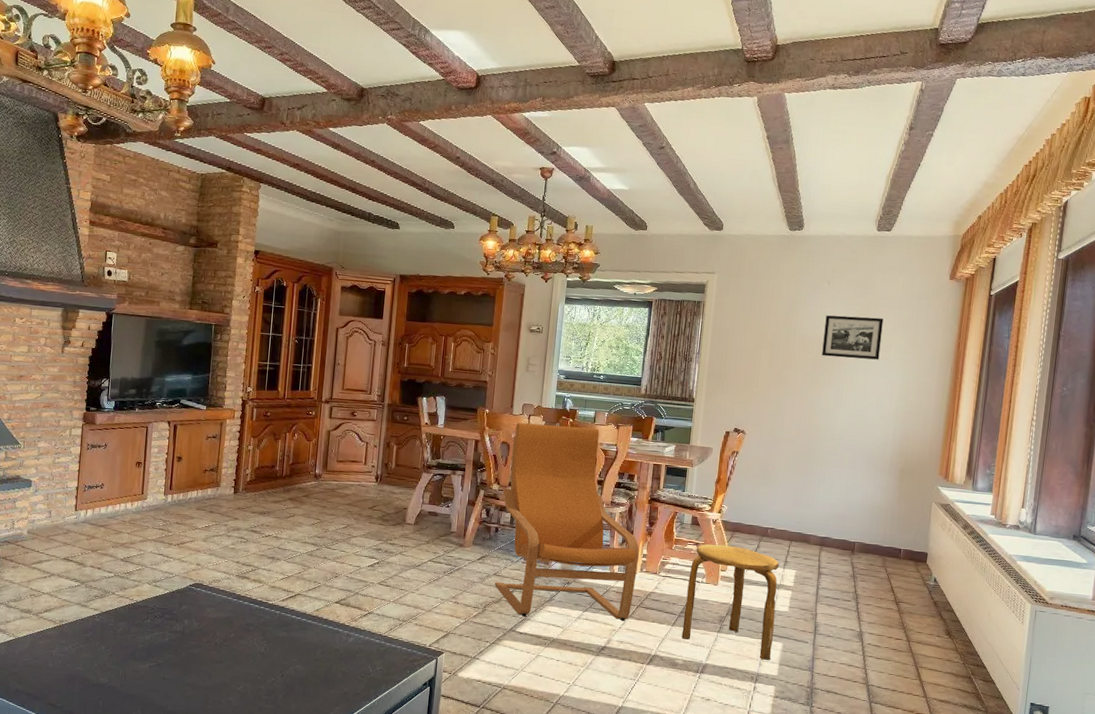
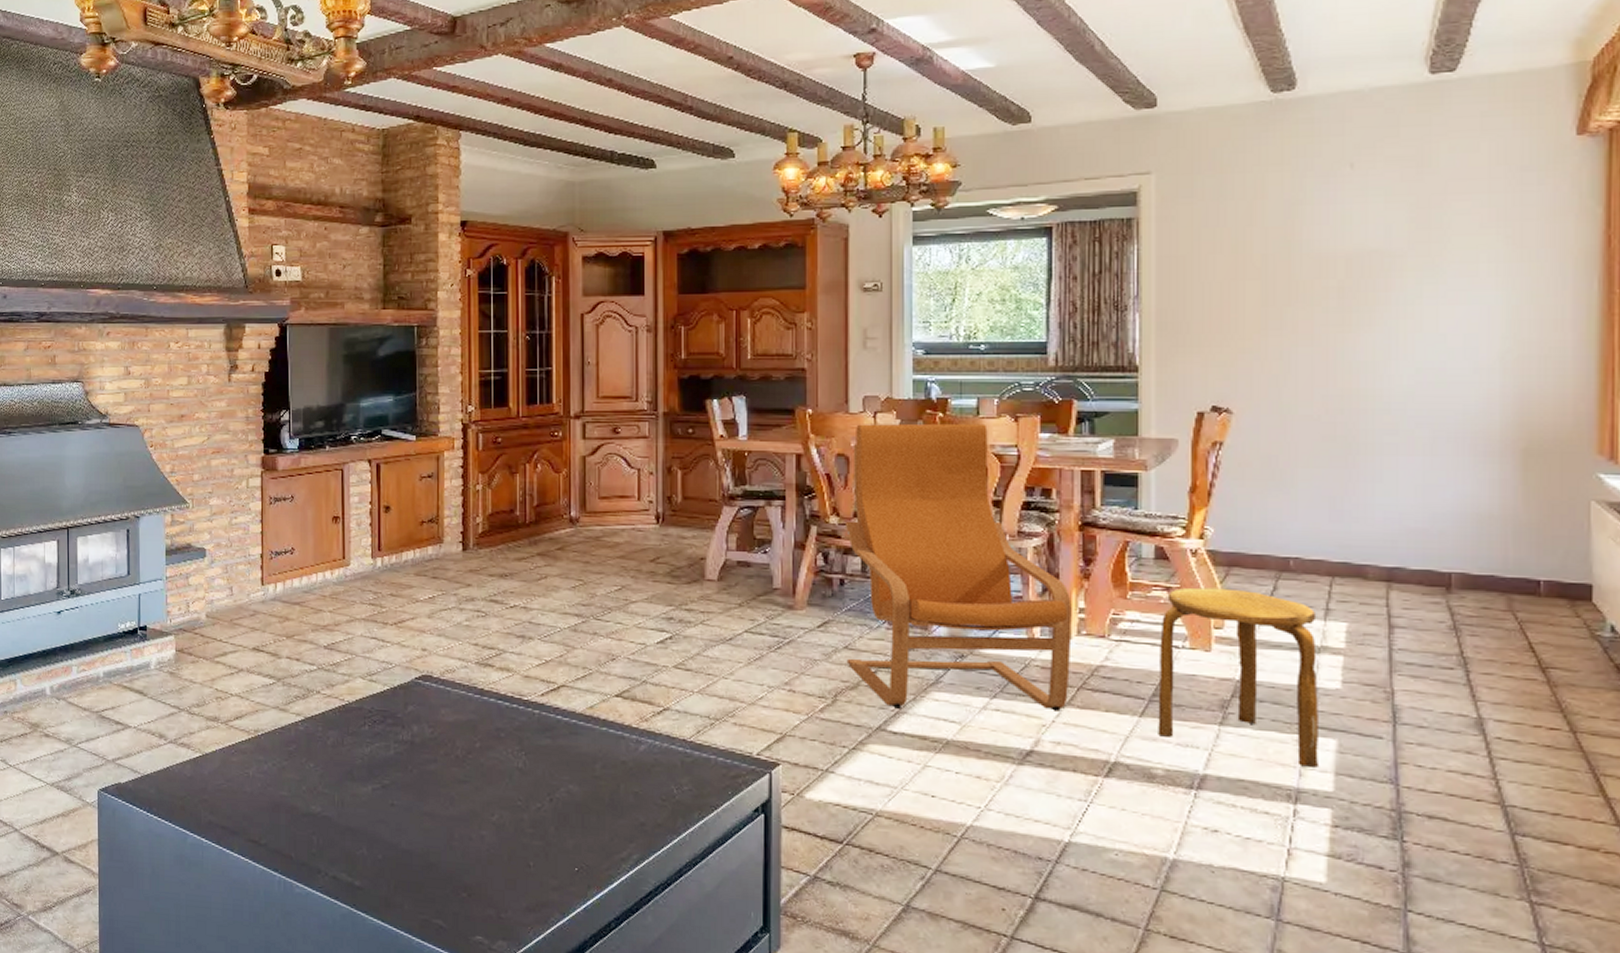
picture frame: present [822,315,884,360] -> none [1353,210,1459,281]

